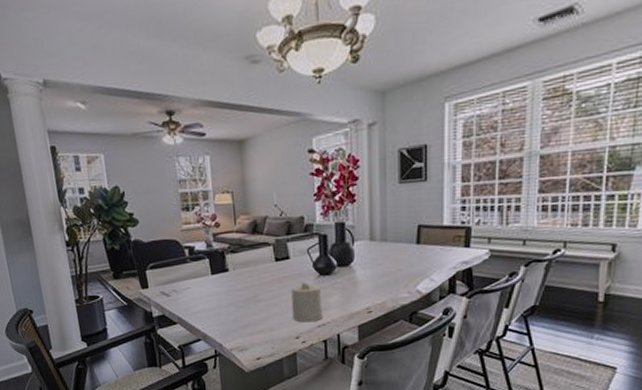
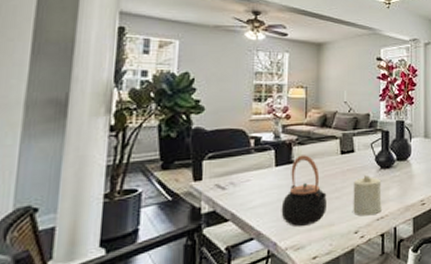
teapot: none [221,263,266,330] -> present [281,155,327,226]

